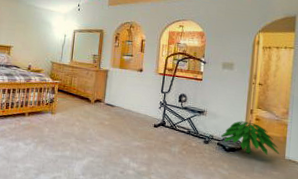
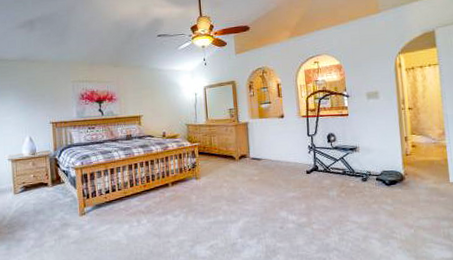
indoor plant: present [221,121,280,155] -> none [378,149,444,184]

